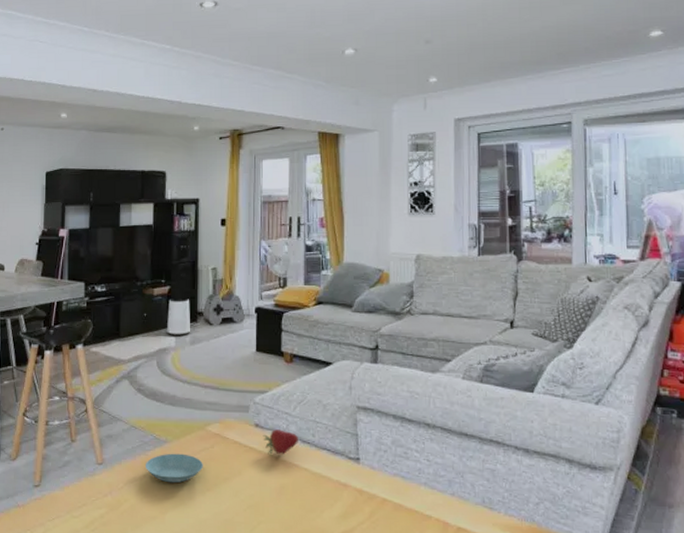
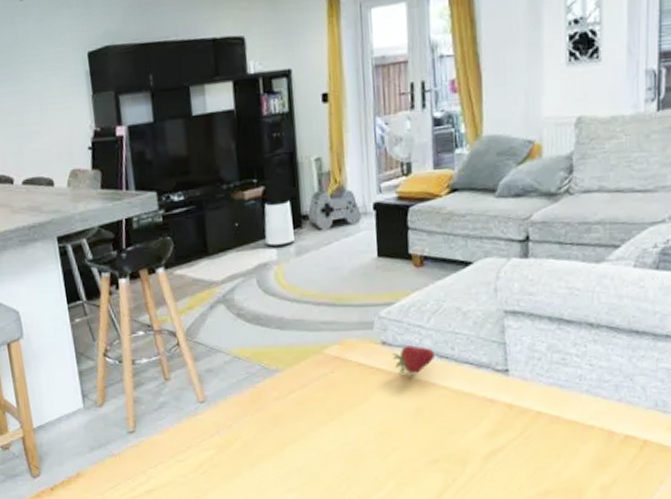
saucer: present [144,453,203,483] -> none [254,382,323,416]

